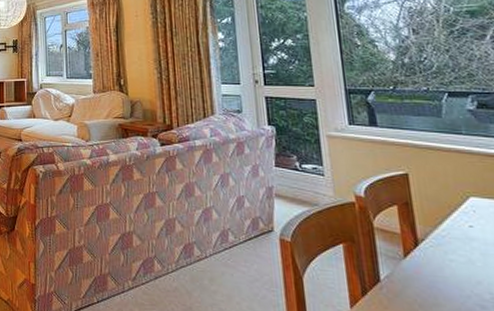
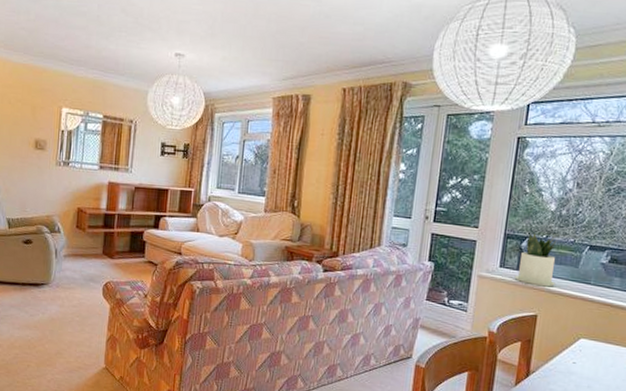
planter: none [369,86,420,141] -> present [514,233,557,287]

